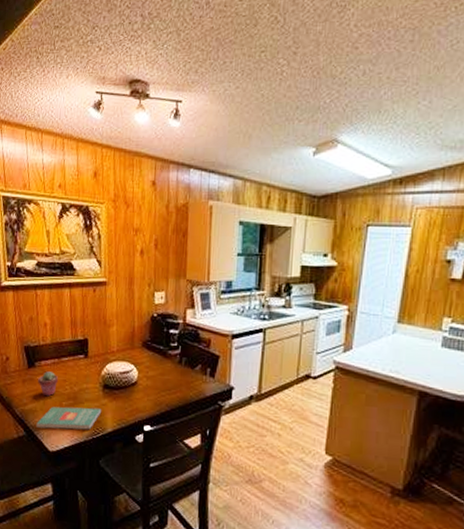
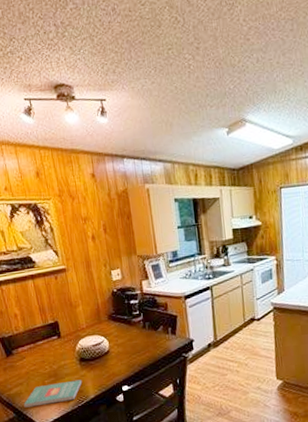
potted succulent: present [38,371,59,397] -> none [18,356,38,379]

